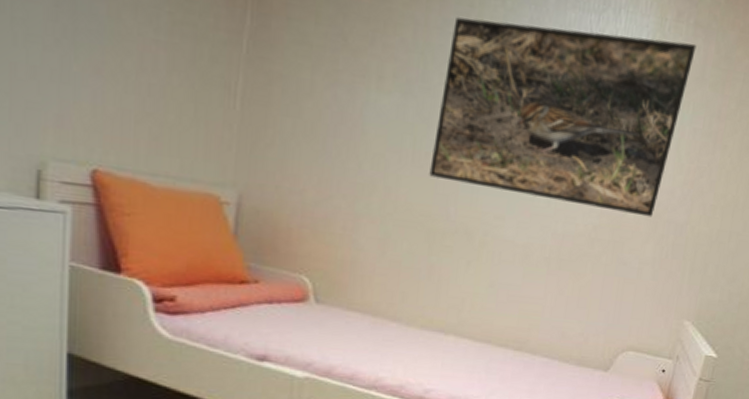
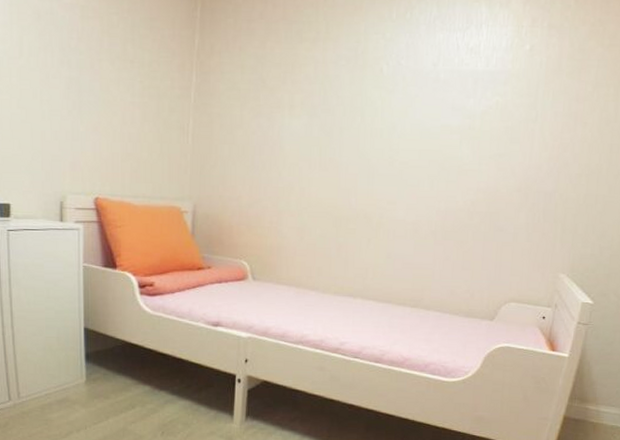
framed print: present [429,17,696,217] -> none [333,42,552,190]

